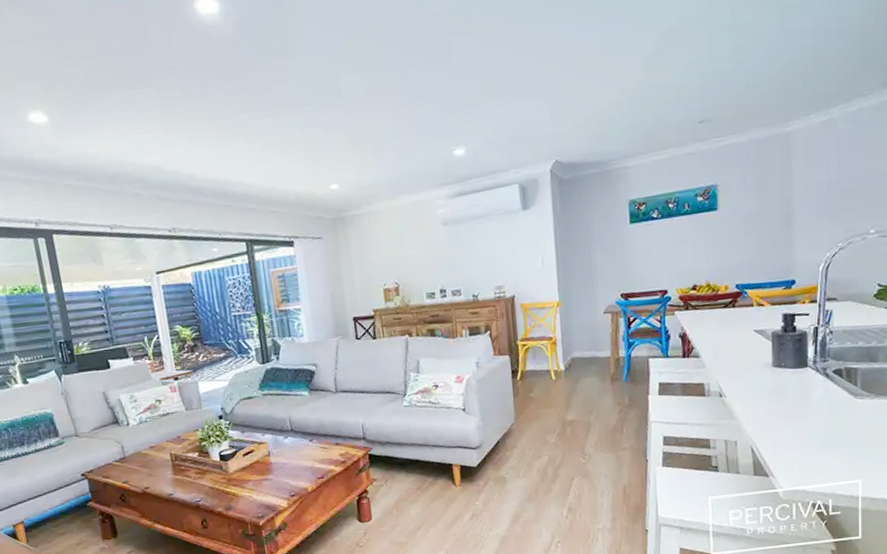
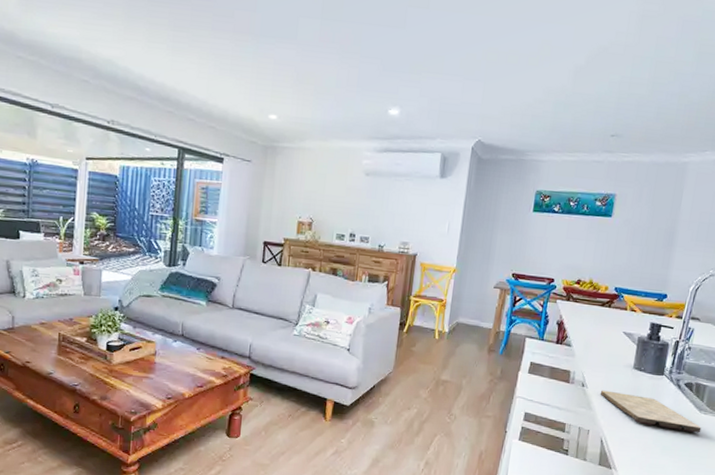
cutting board: none [741,393,860,423] -> present [600,390,702,433]

